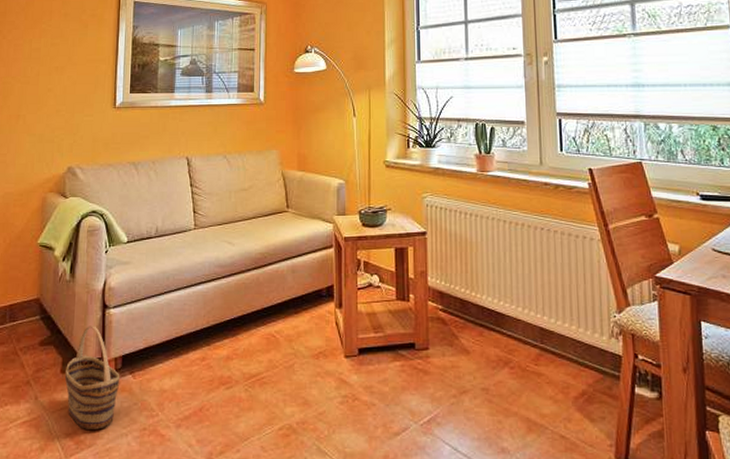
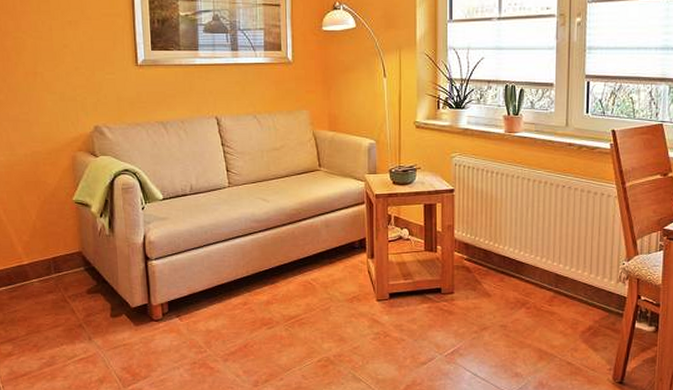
basket: present [64,326,120,430] -> none [114,276,168,364]

